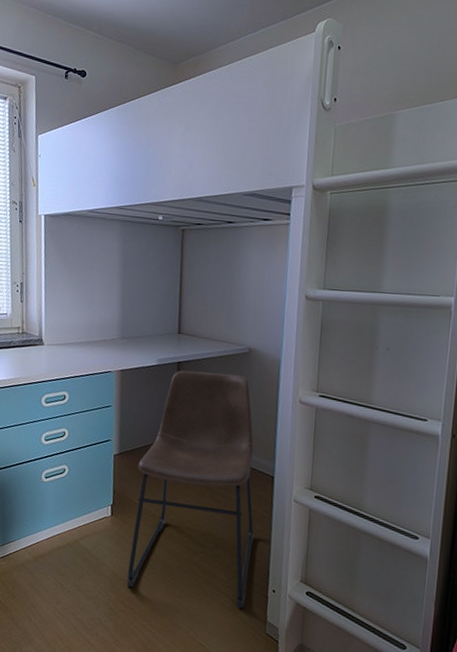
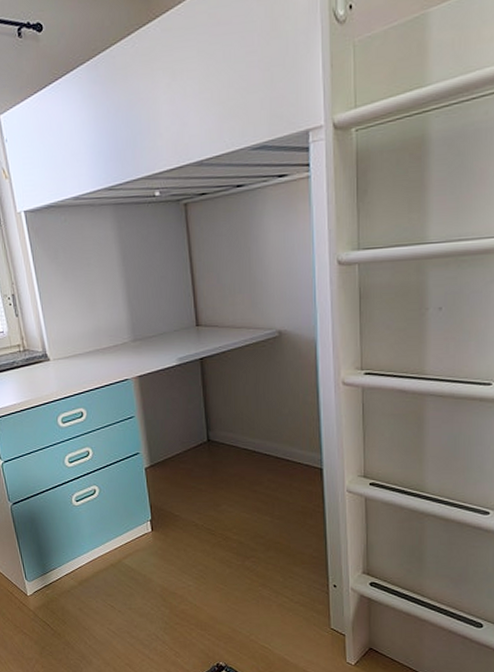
chair: present [126,370,254,608] -> none [172,362,307,606]

